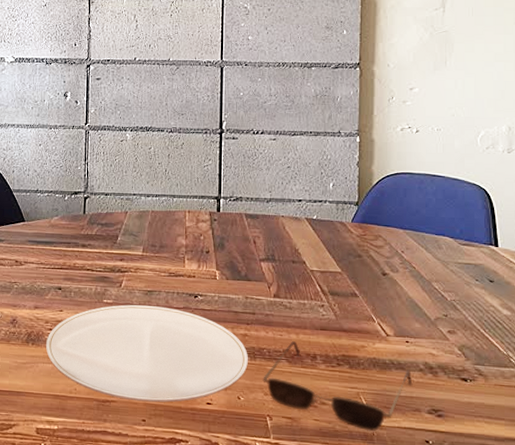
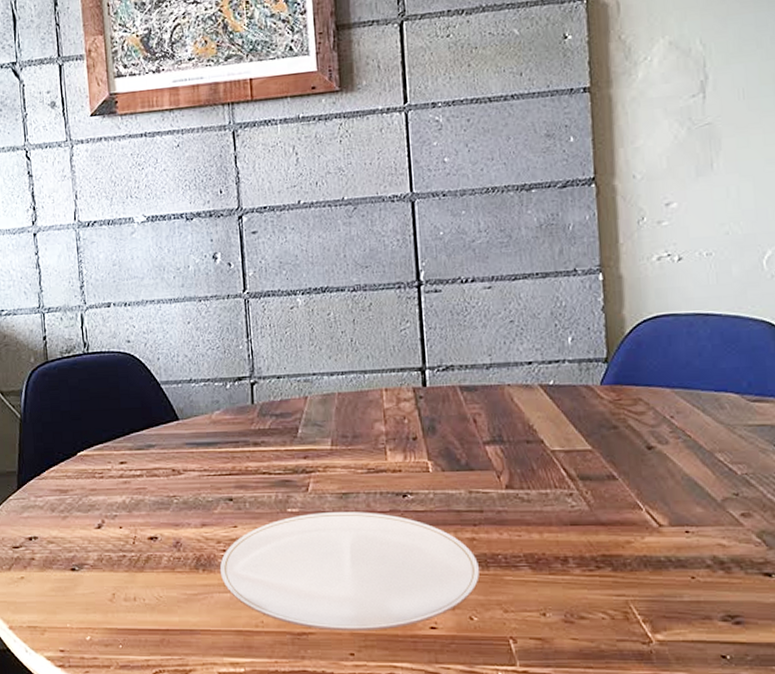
eyeglasses: present [263,341,412,432] -> none [500,542,697,649]

